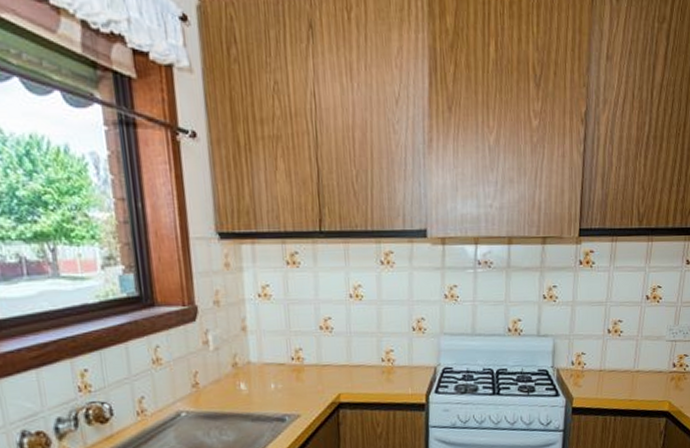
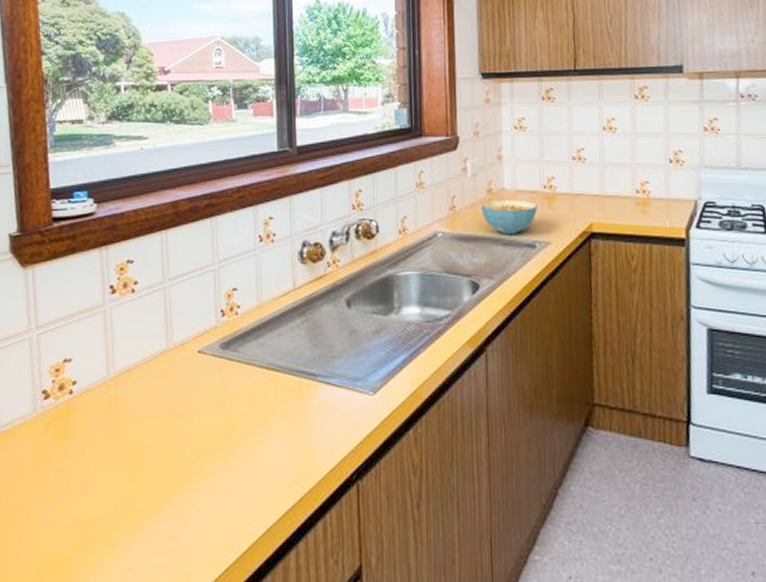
cereal bowl: none [227,373,286,410] -> present [481,200,537,235]

